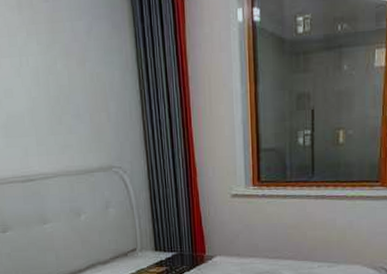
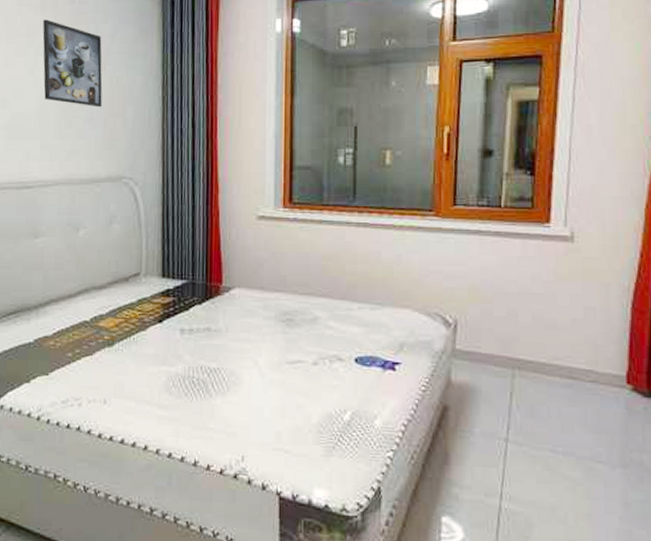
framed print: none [21,19,86,104] -> present [42,19,103,108]

